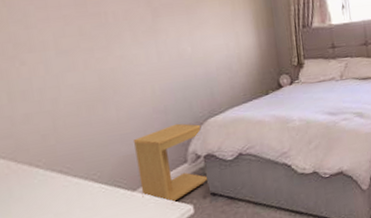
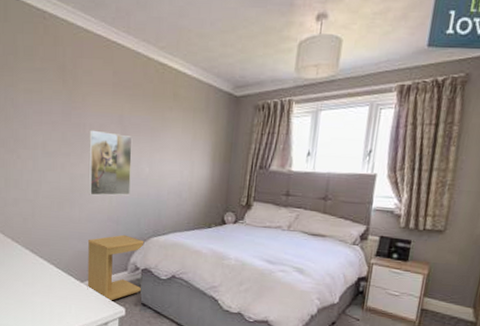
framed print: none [113,17,175,90] -> present [88,130,133,196]

